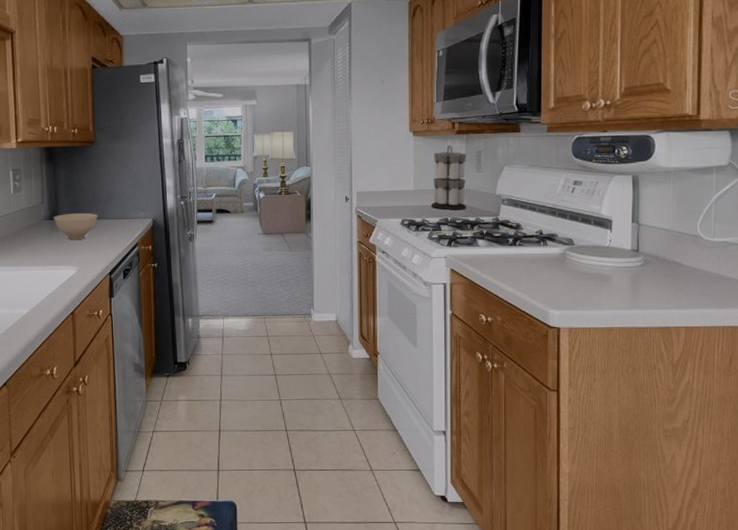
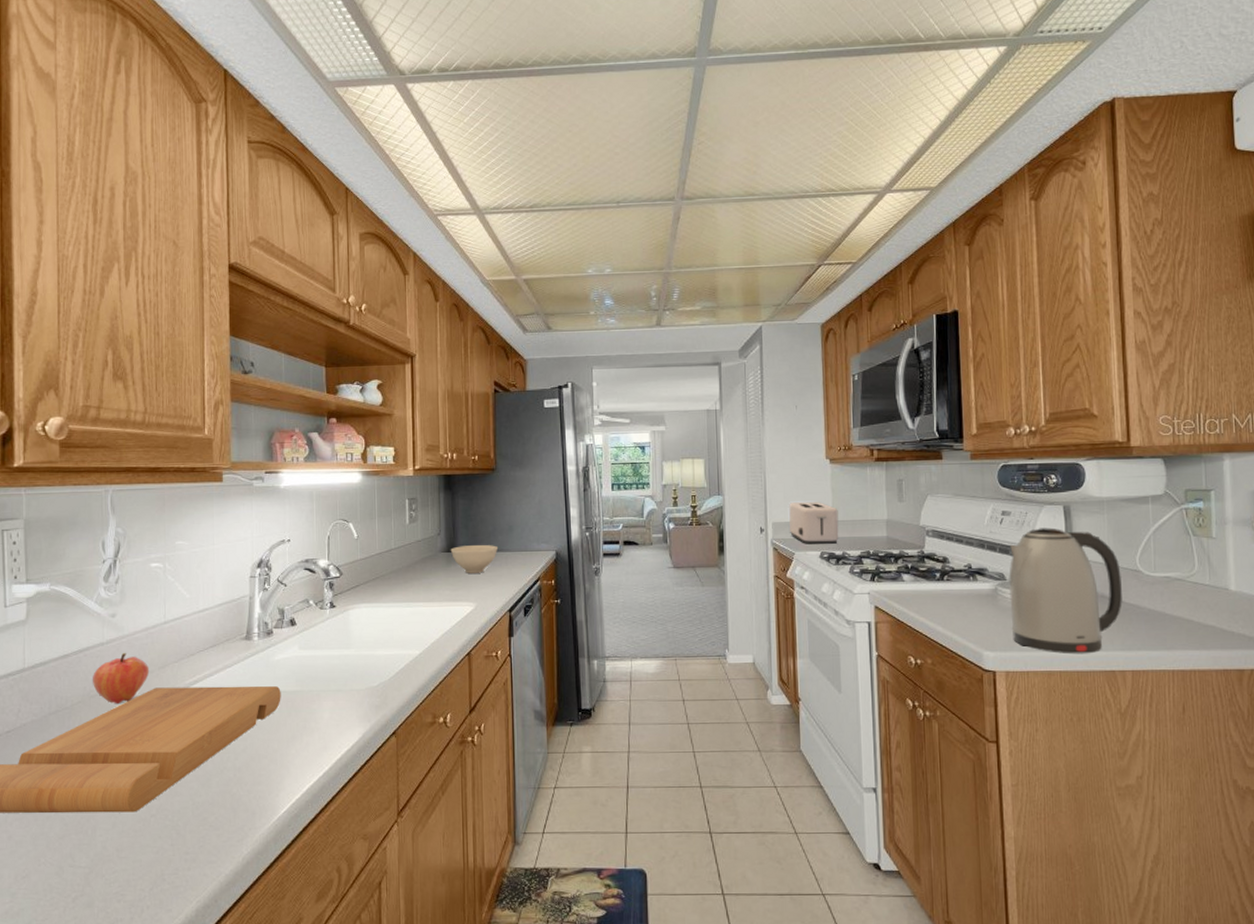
toaster: none [373,172,420,212] -> present [789,502,839,544]
spice rack: present [432,144,467,211] -> none [852,472,888,543]
kettle: none [576,196,682,313] -> present [1009,527,1122,655]

